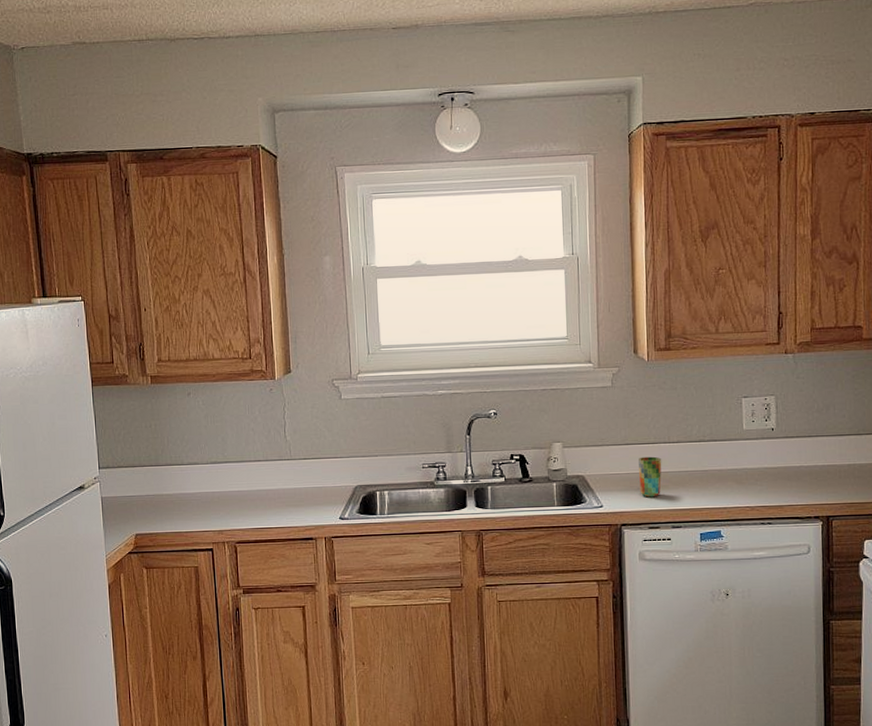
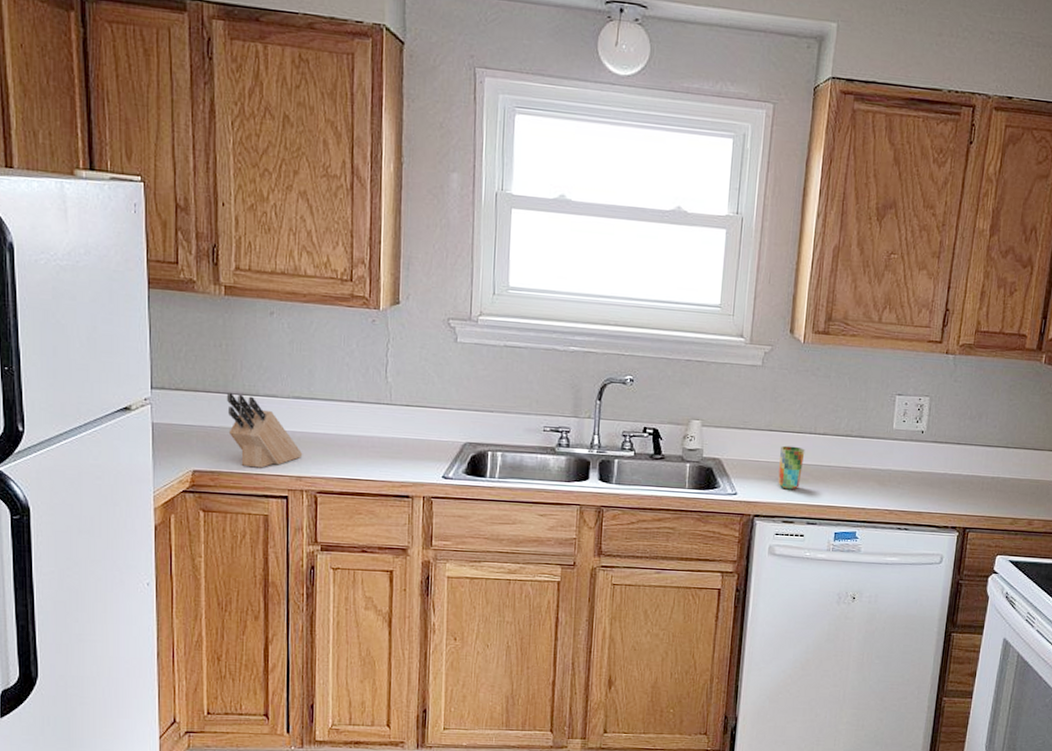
knife block: none [157,464,223,527] -> present [226,392,303,468]

